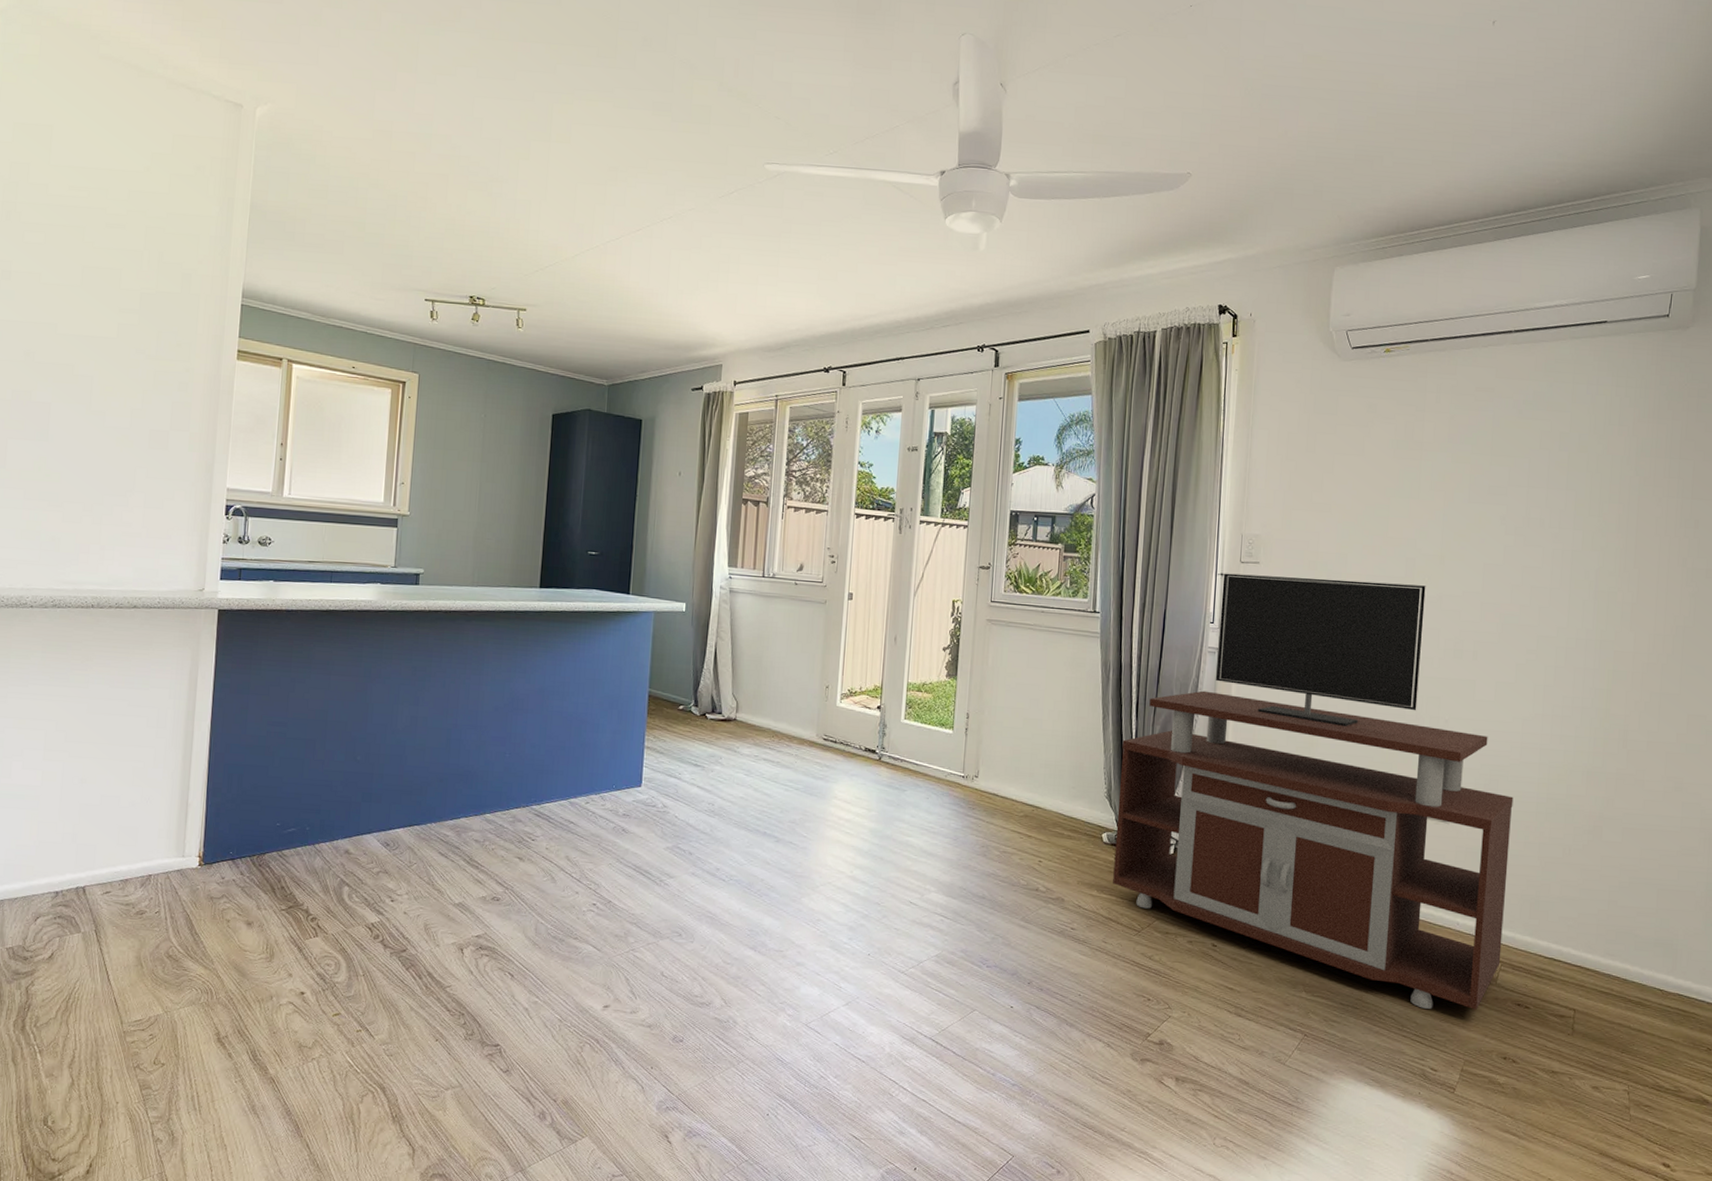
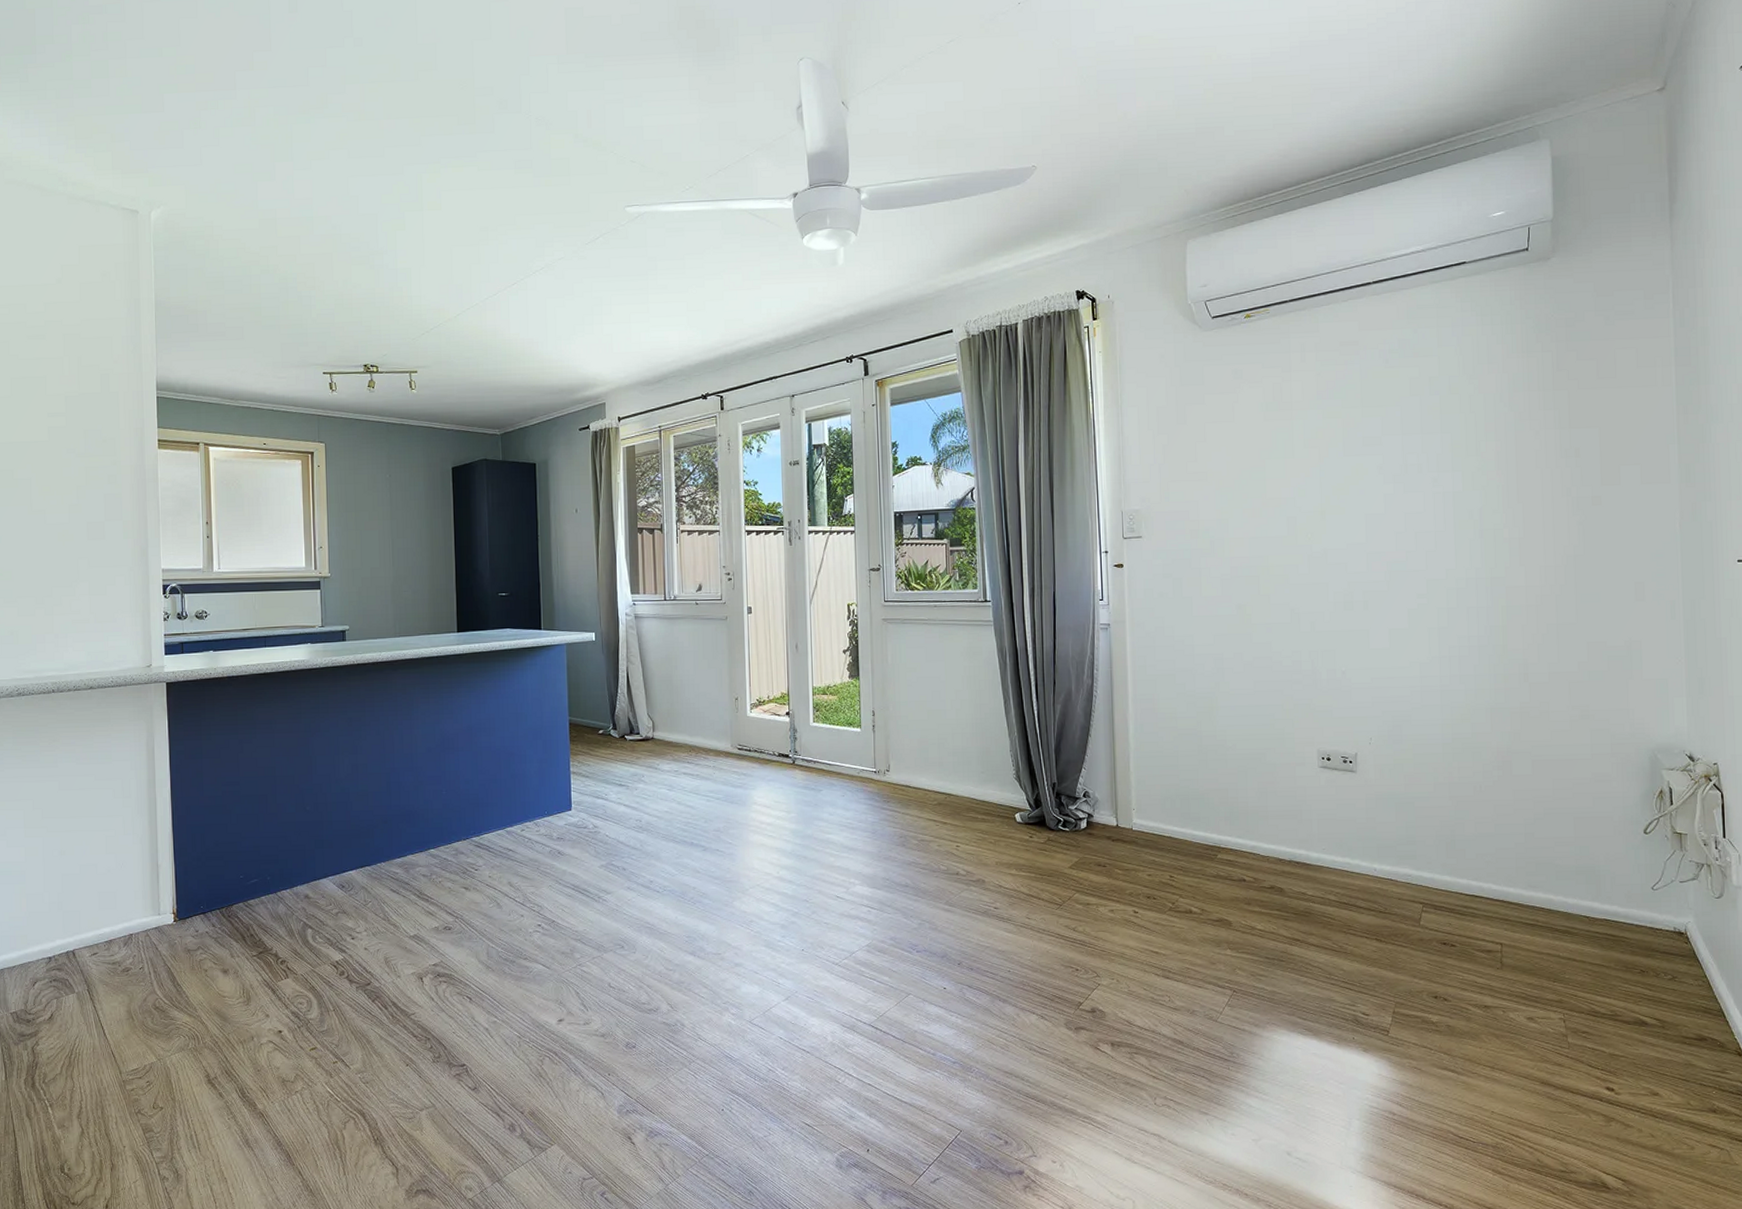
tv stand: present [1113,573,1514,1011] -> none [1025,542,1422,955]

